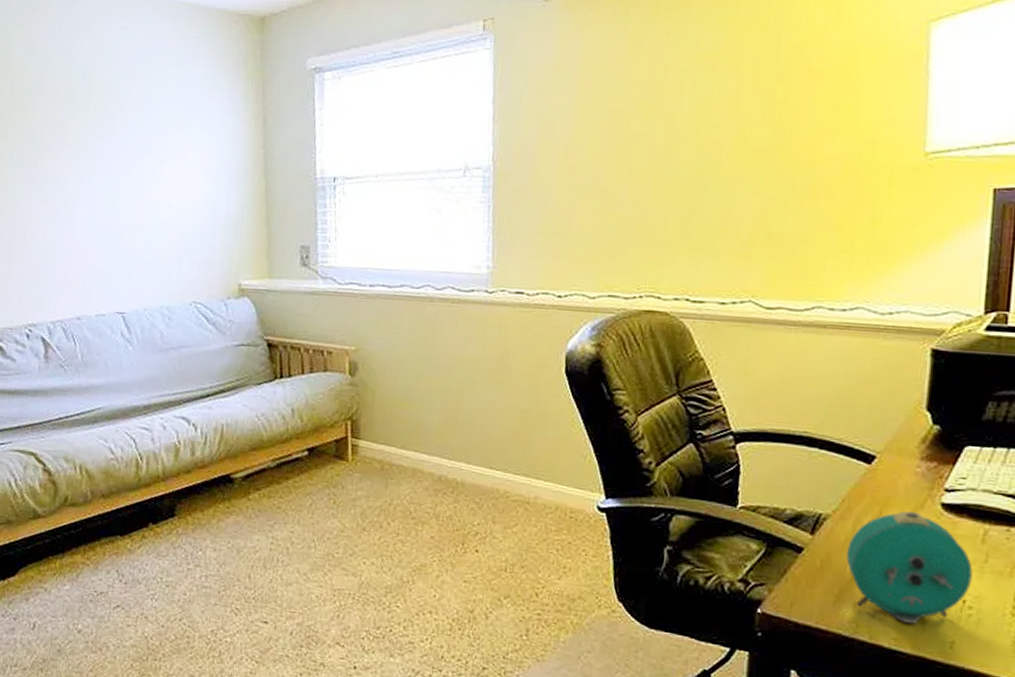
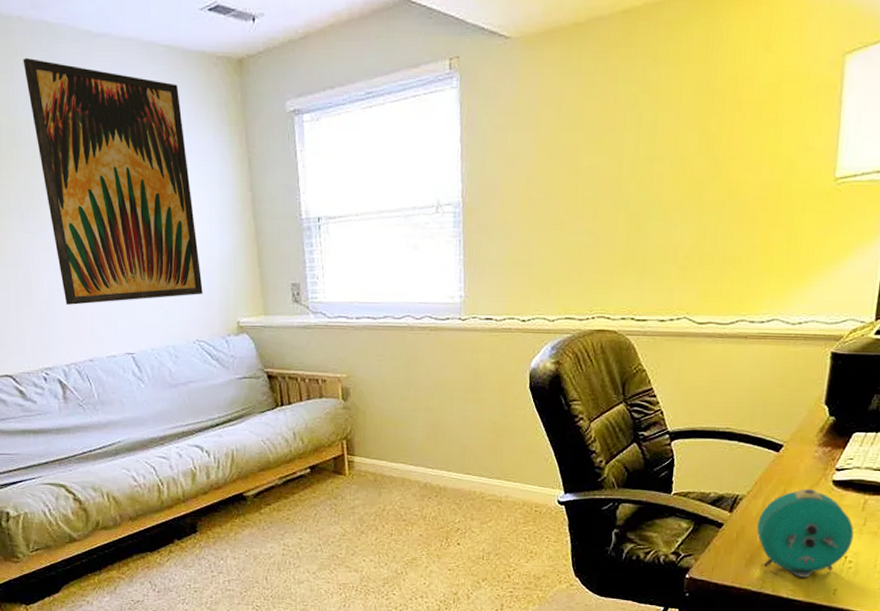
wall art: none [43,12,205,259] -> present [23,57,203,305]

